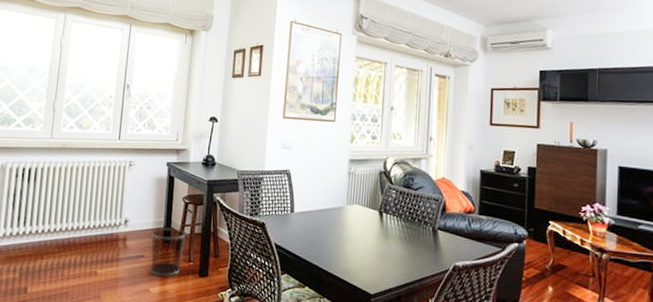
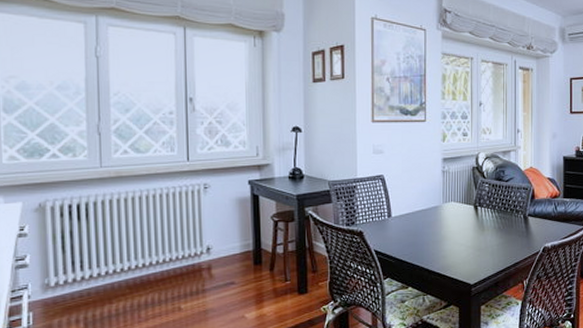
waste bin: present [149,227,187,277] -> none [238,248,280,300]

